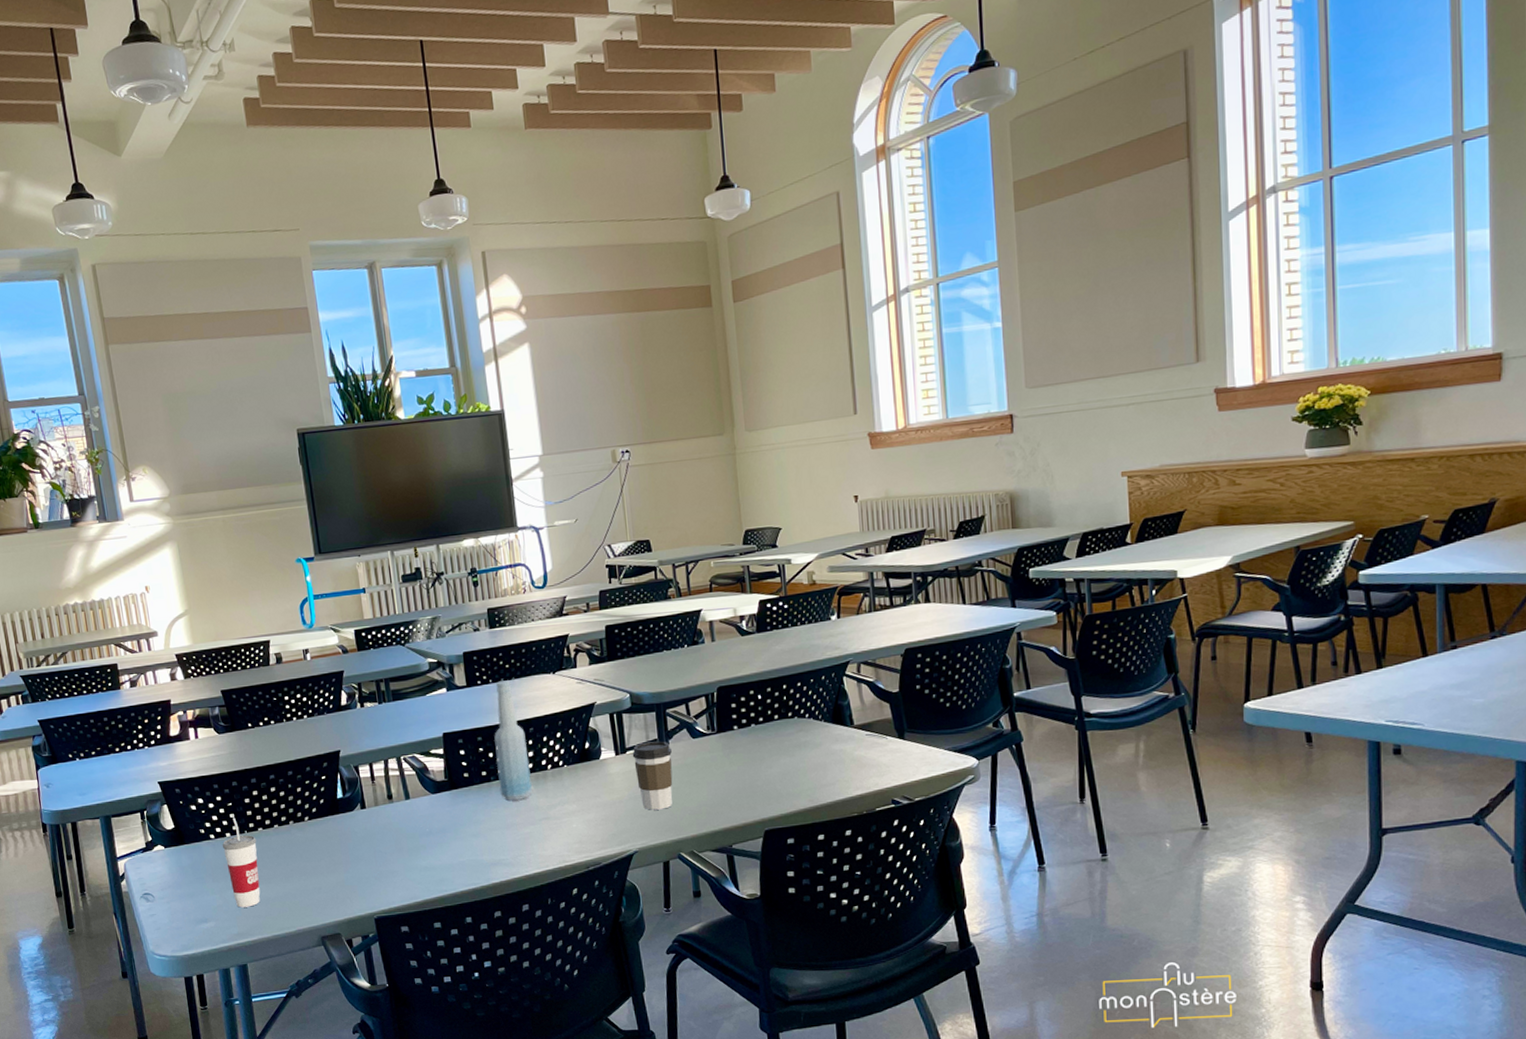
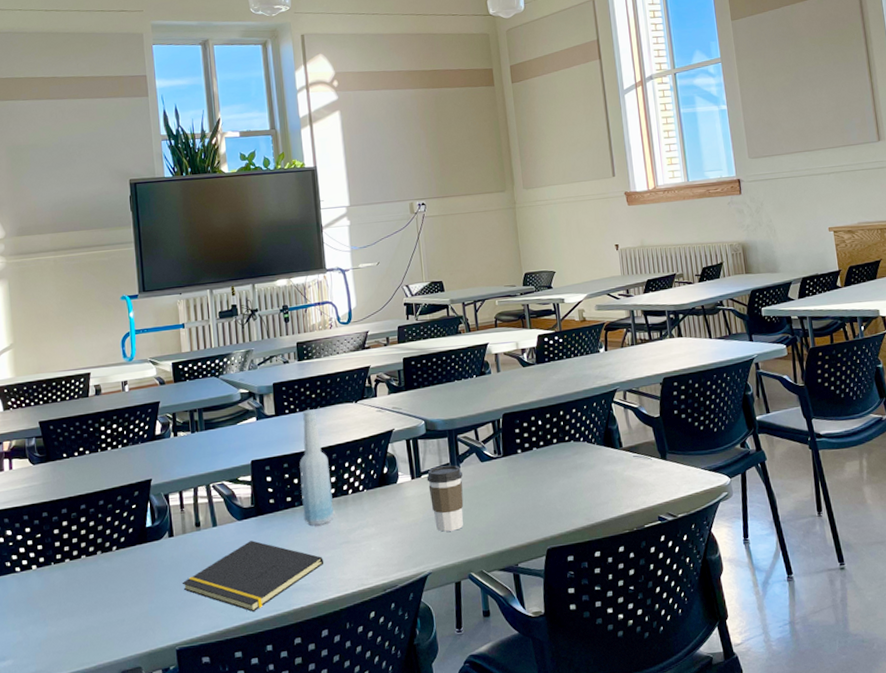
cup: present [222,817,261,908] -> none [27,549,63,644]
notepad: none [376,814,523,885] -> present [182,540,324,613]

